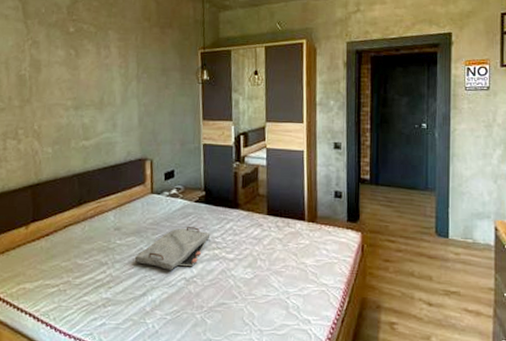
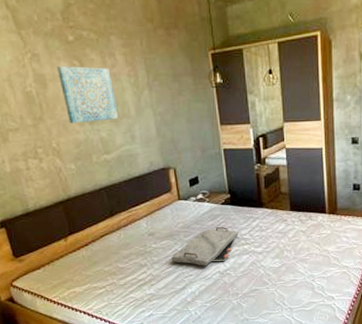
wall art: none [53,54,104,108] -> present [57,66,119,124]

